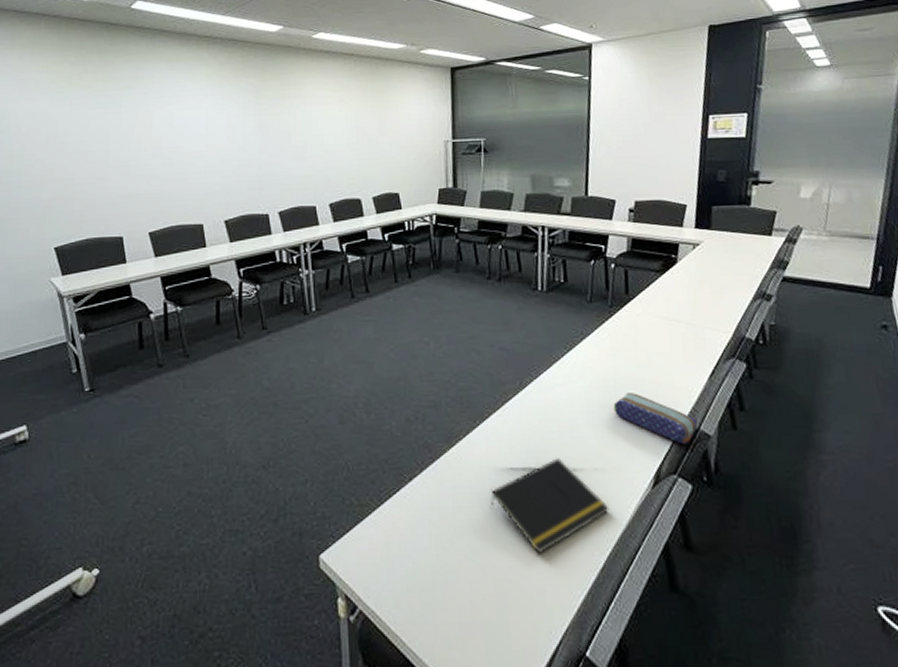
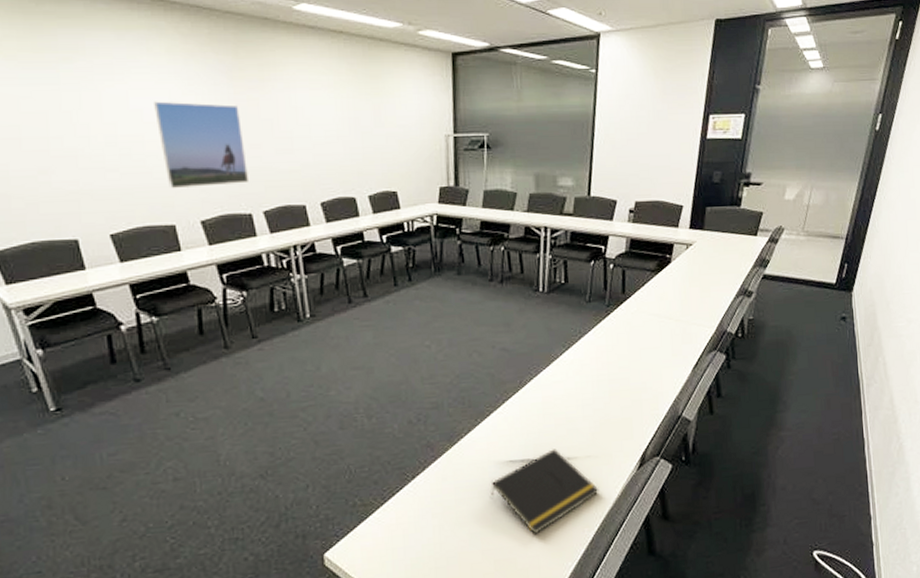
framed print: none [193,118,267,192] -> present [154,101,248,188]
pencil case: present [613,393,697,444] -> none [606,386,679,430]

